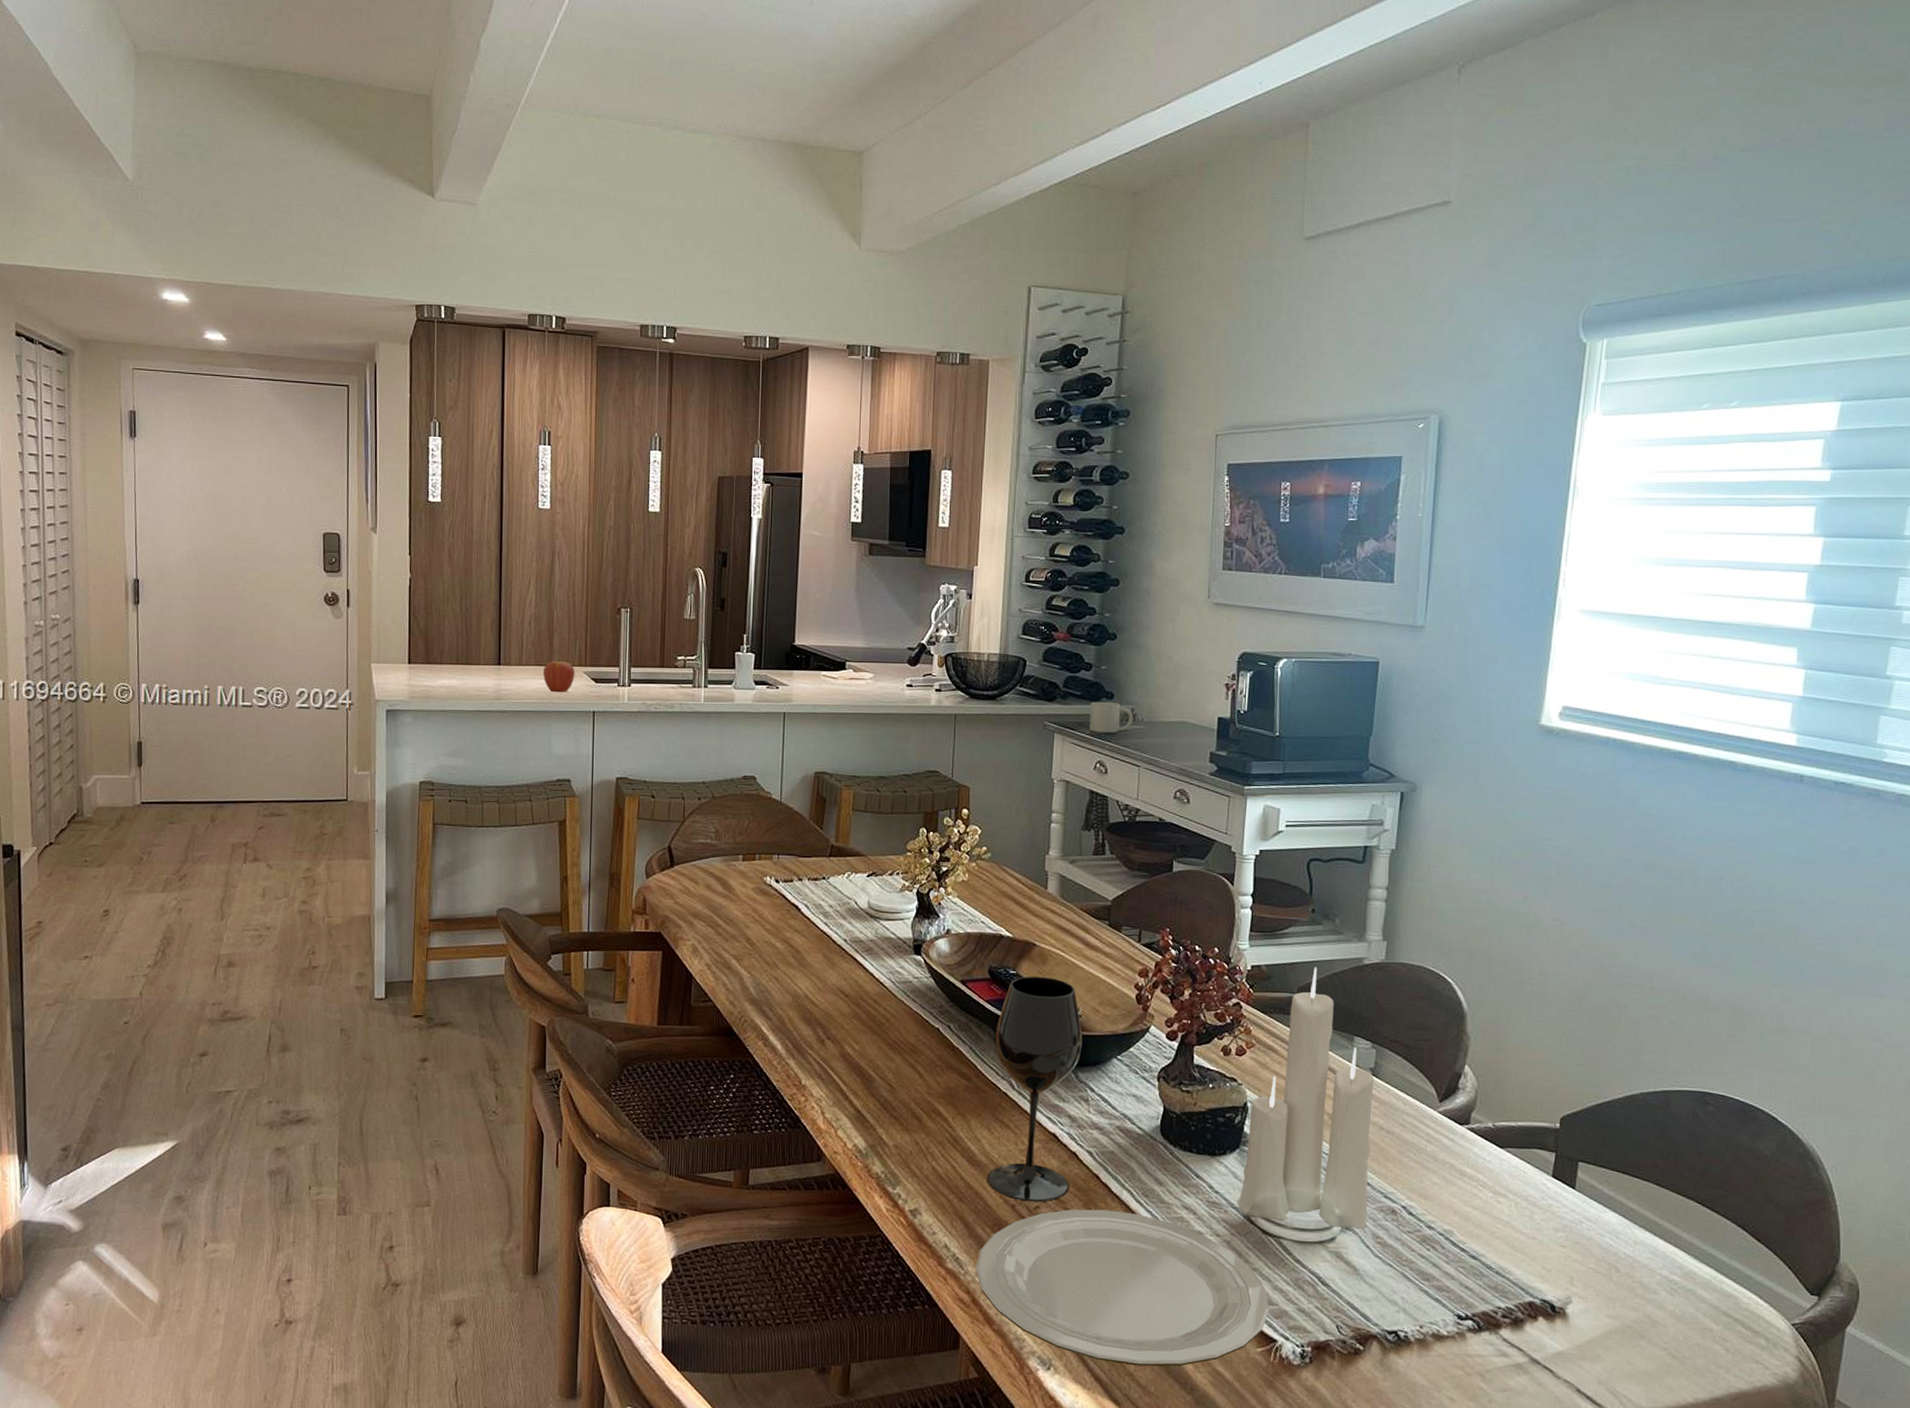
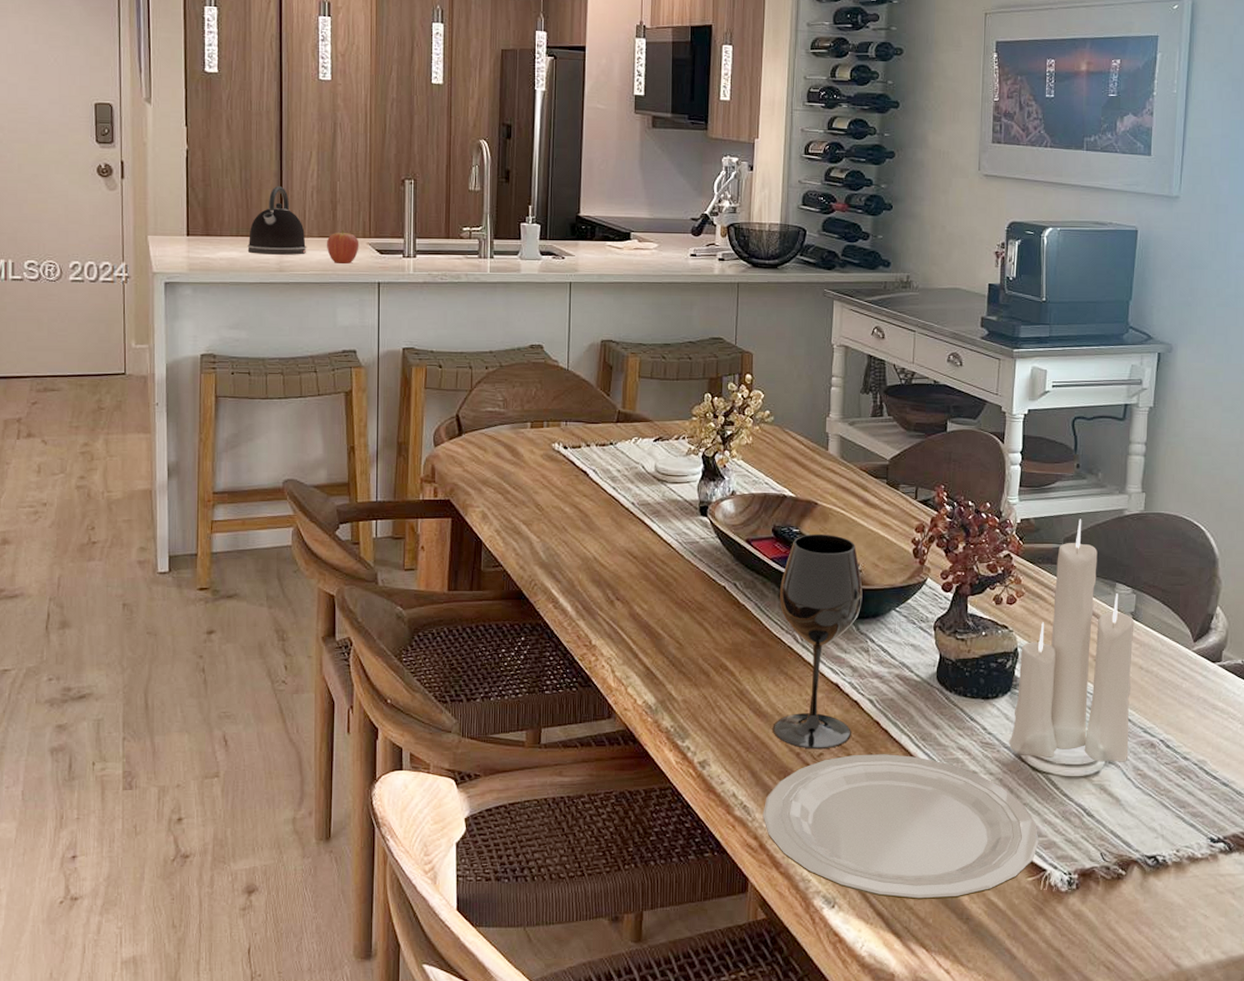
kettle: none [466,614,524,684] -> present [247,186,307,255]
mug: present [1089,701,1133,736] -> none [867,269,909,303]

